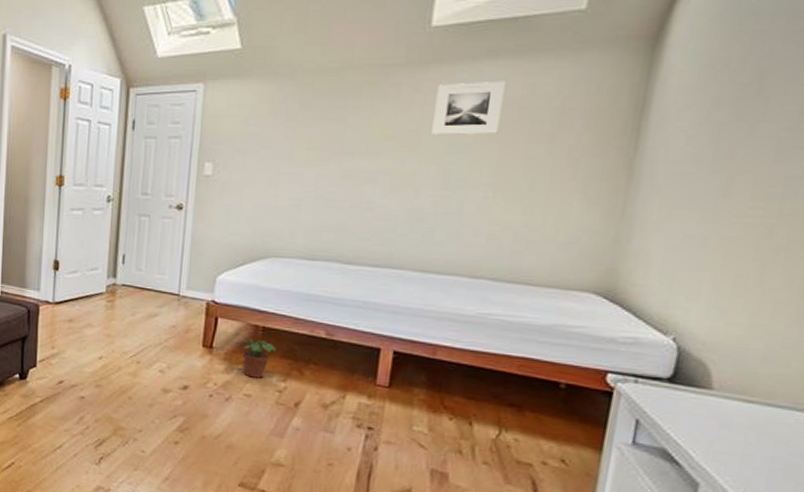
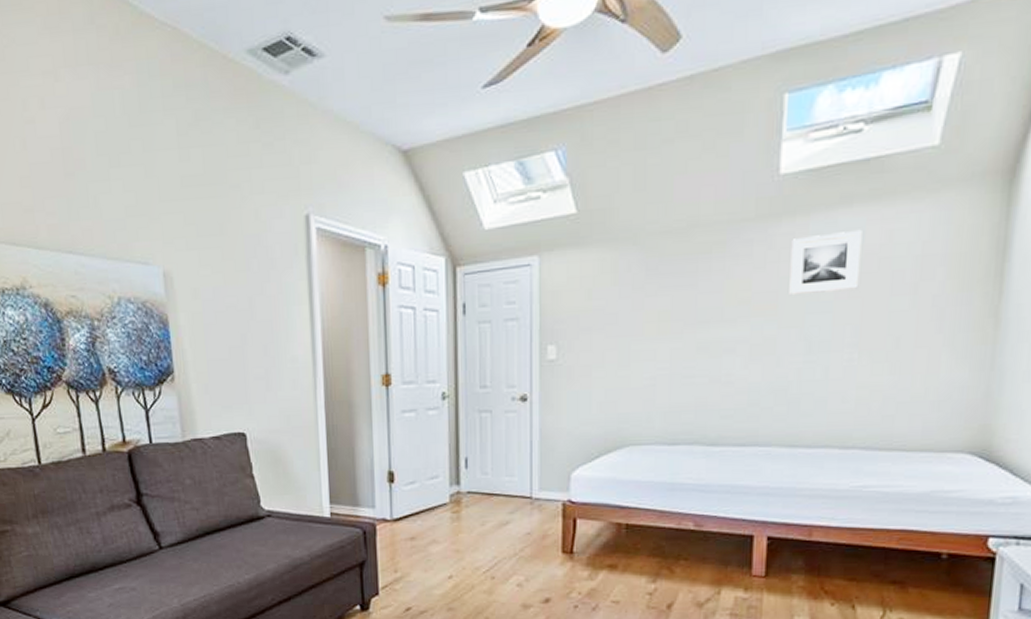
potted plant: present [236,338,276,378] -> none [599,538,642,582]

